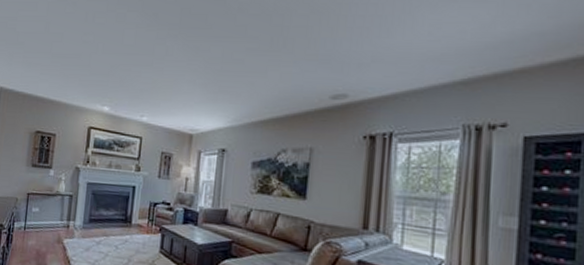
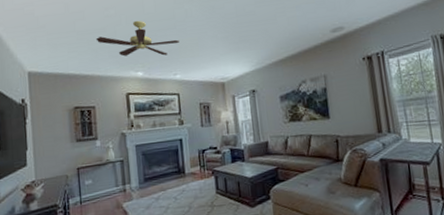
ceiling fan: none [69,51,153,94] -> present [95,20,179,57]

